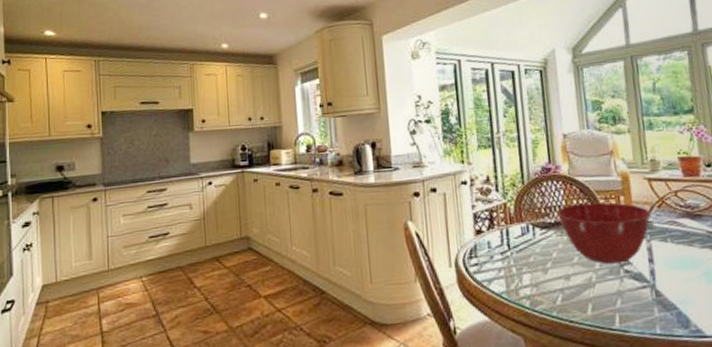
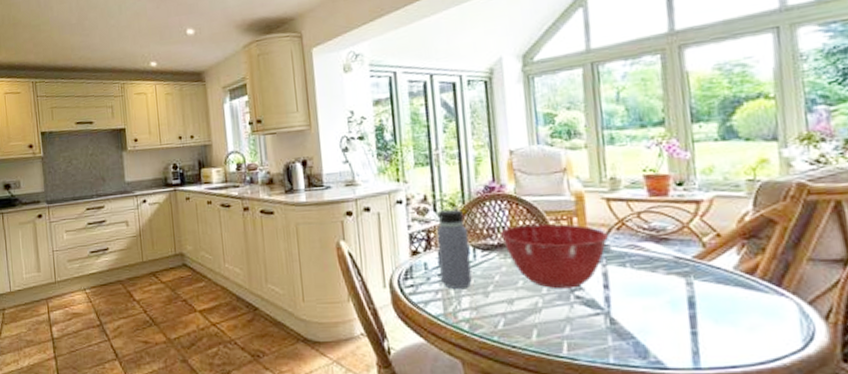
water bottle: none [495,179,532,266] -> present [433,198,472,289]

